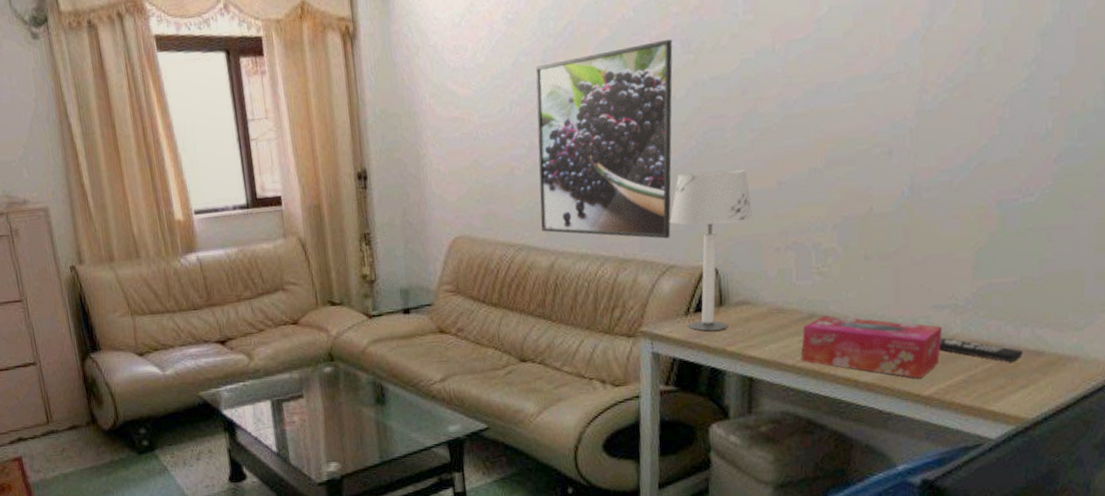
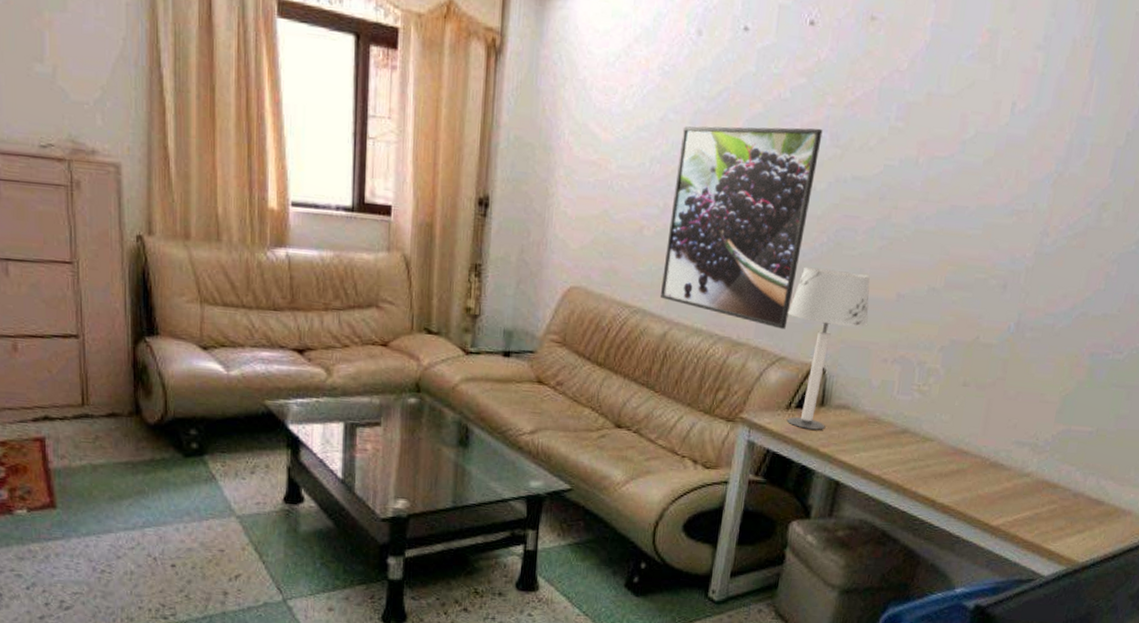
tissue box: present [801,315,943,379] -> none [887,433,1021,509]
remote control: present [939,336,1024,362] -> none [1014,472,1087,507]

